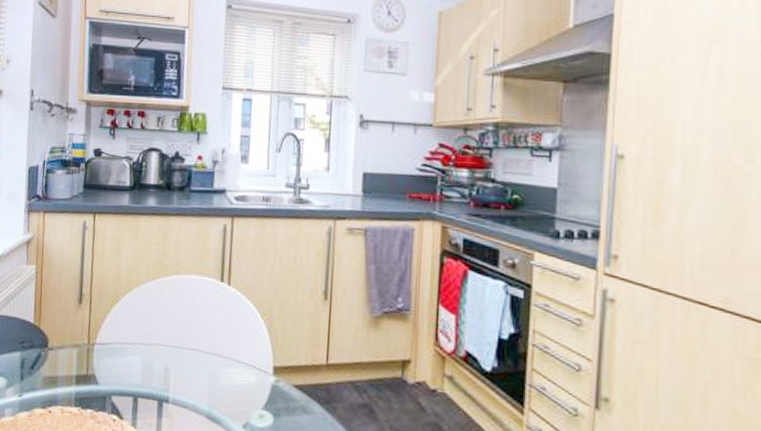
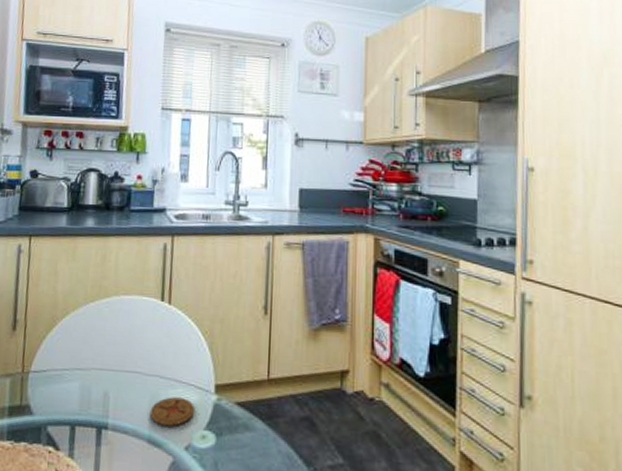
coaster: none [208,375,253,404] -> present [149,397,194,426]

